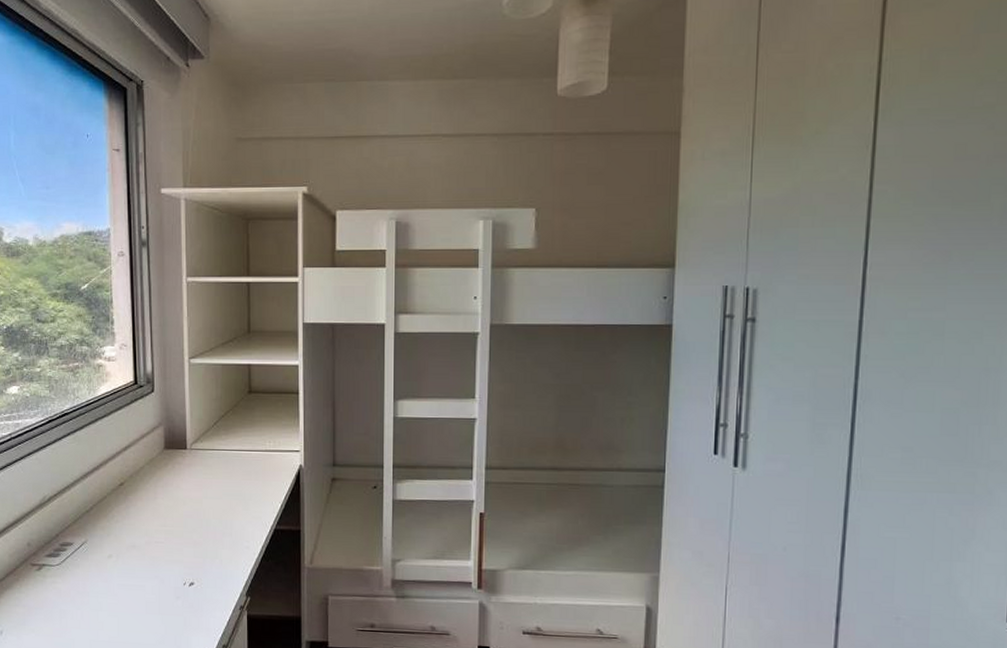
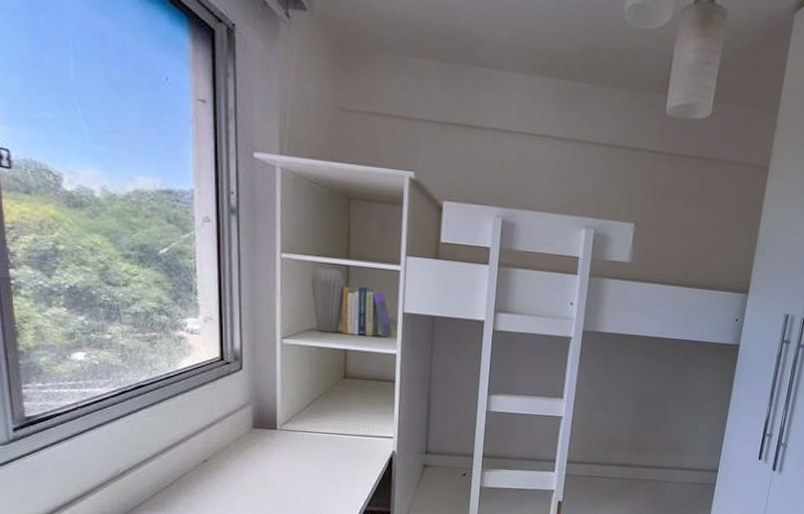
vase: none [214,287,247,349] -> present [310,267,346,333]
books: none [244,302,294,350] -> present [342,286,392,338]

